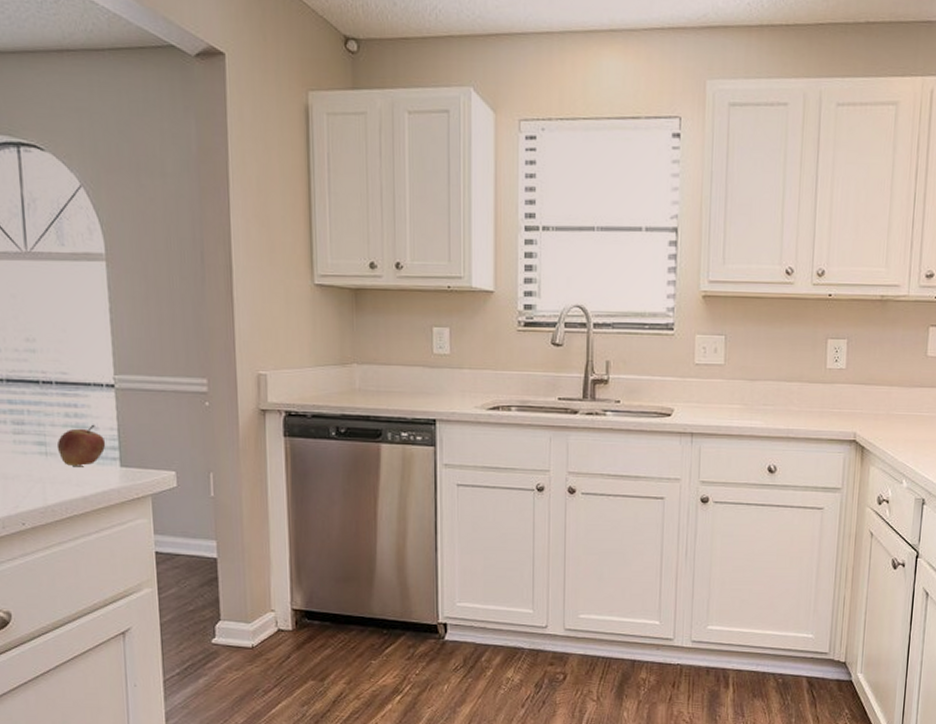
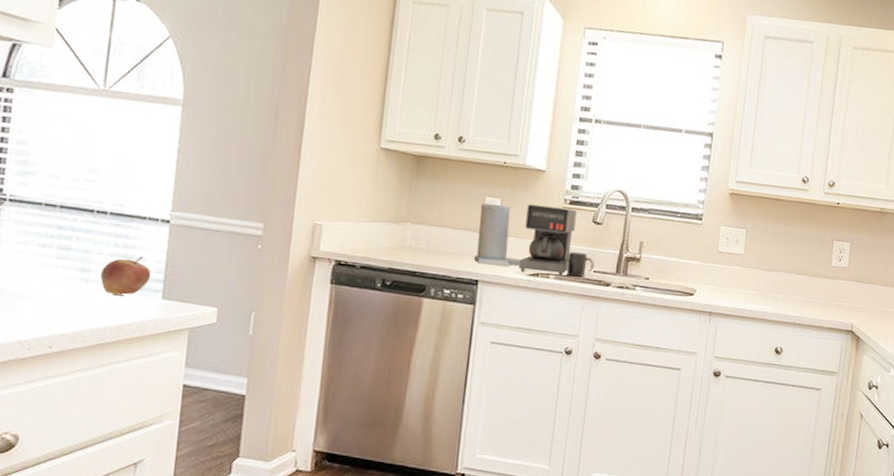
paper towel: none [428,333,479,403] -> present [474,203,521,267]
coffee maker: none [477,330,533,406] -> present [519,204,577,275]
mug: none [529,379,558,406] -> present [567,252,594,277]

